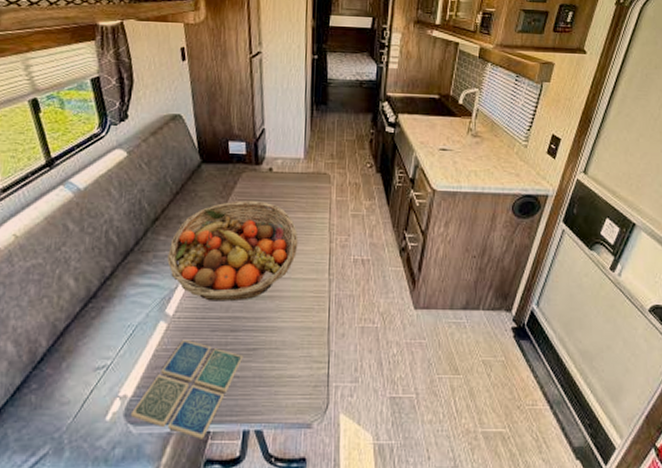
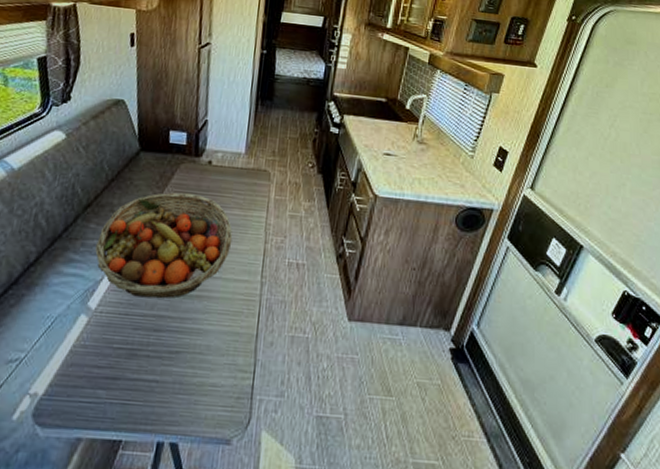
drink coaster: present [130,339,244,439] -> none [39,335,165,449]

